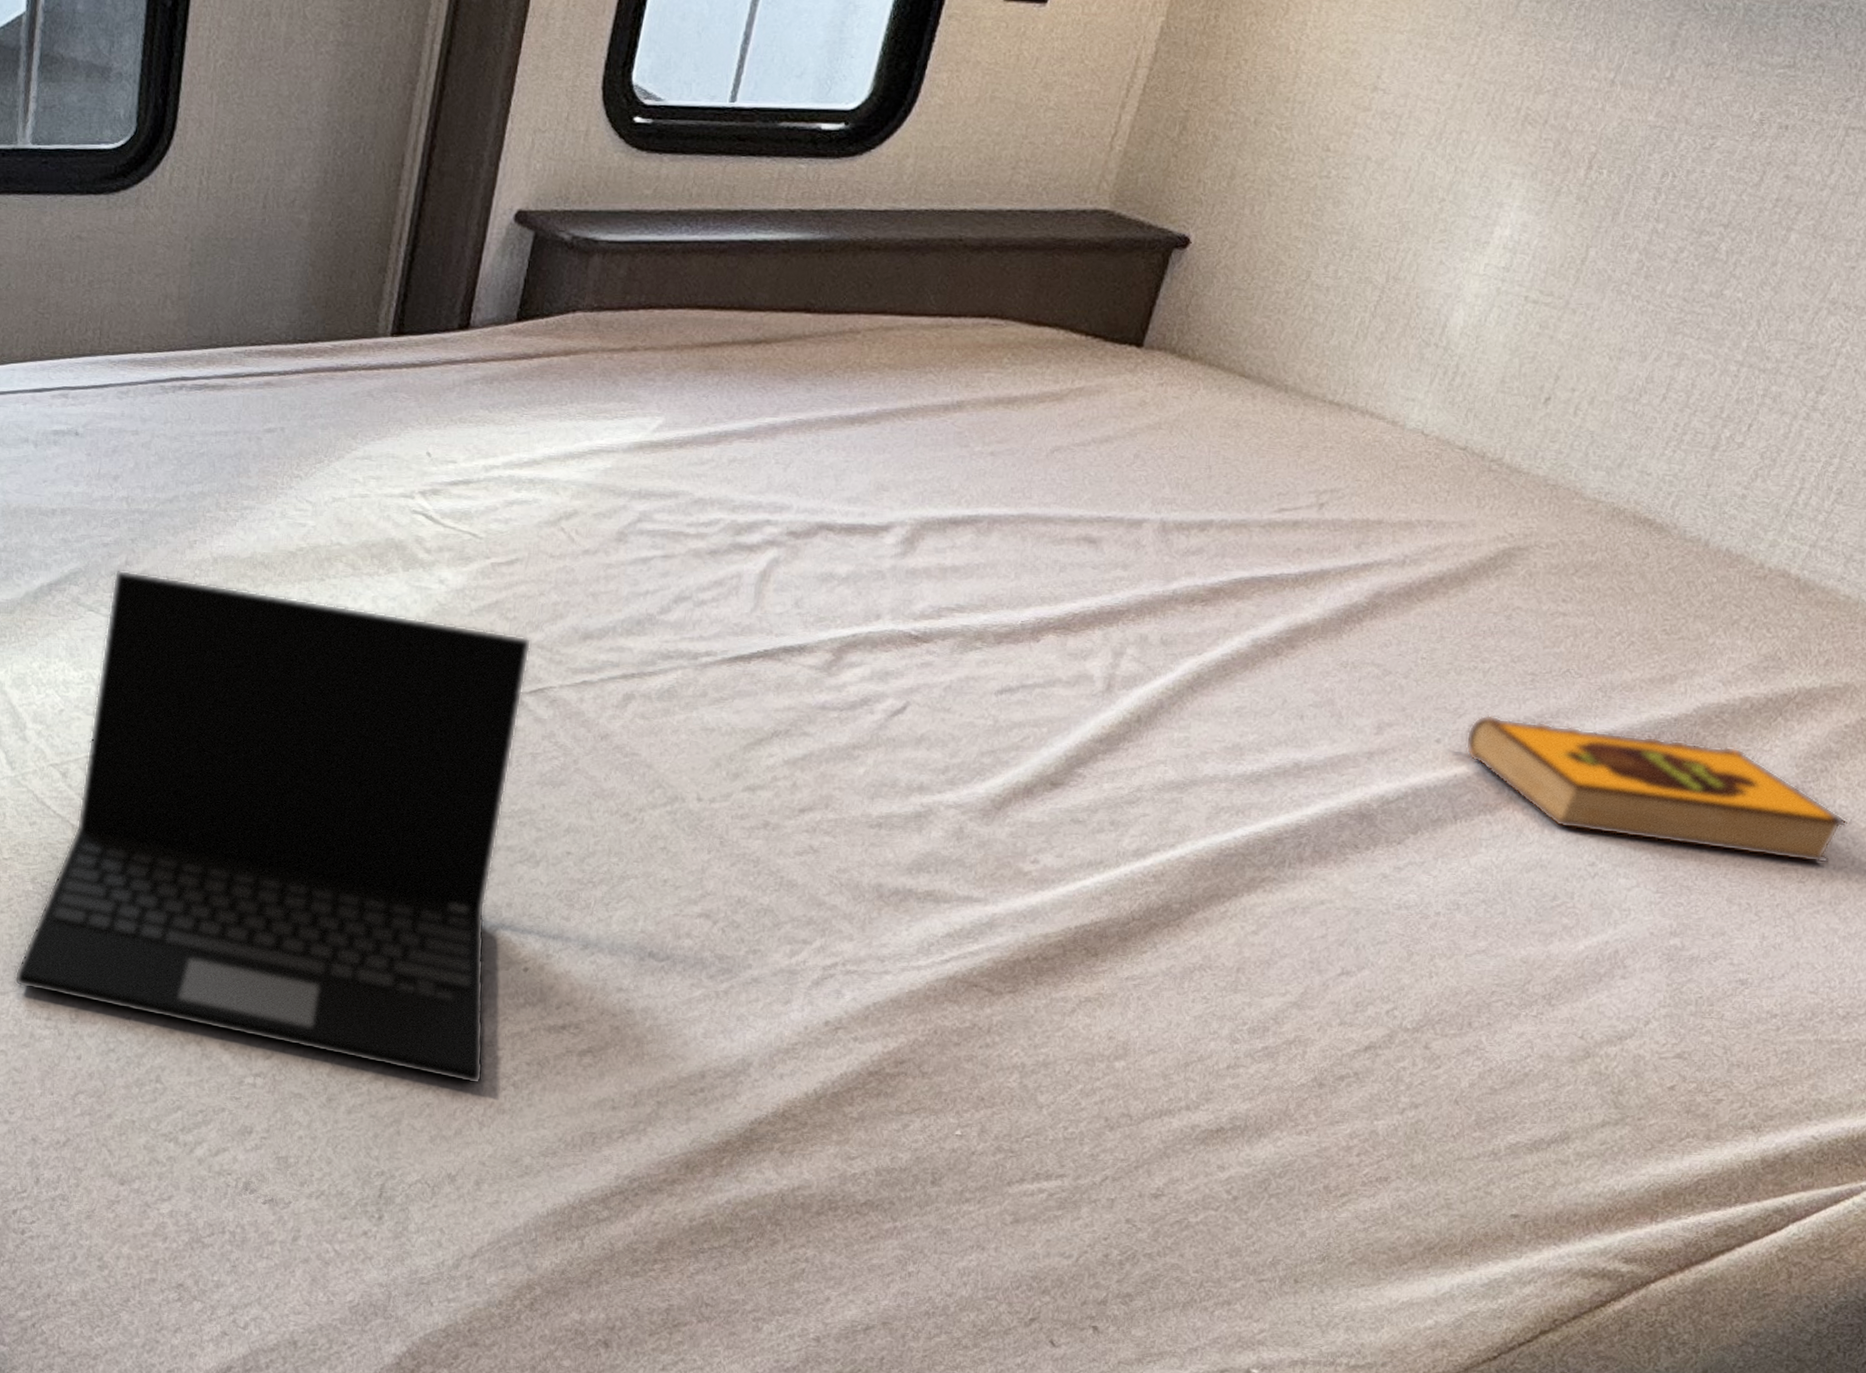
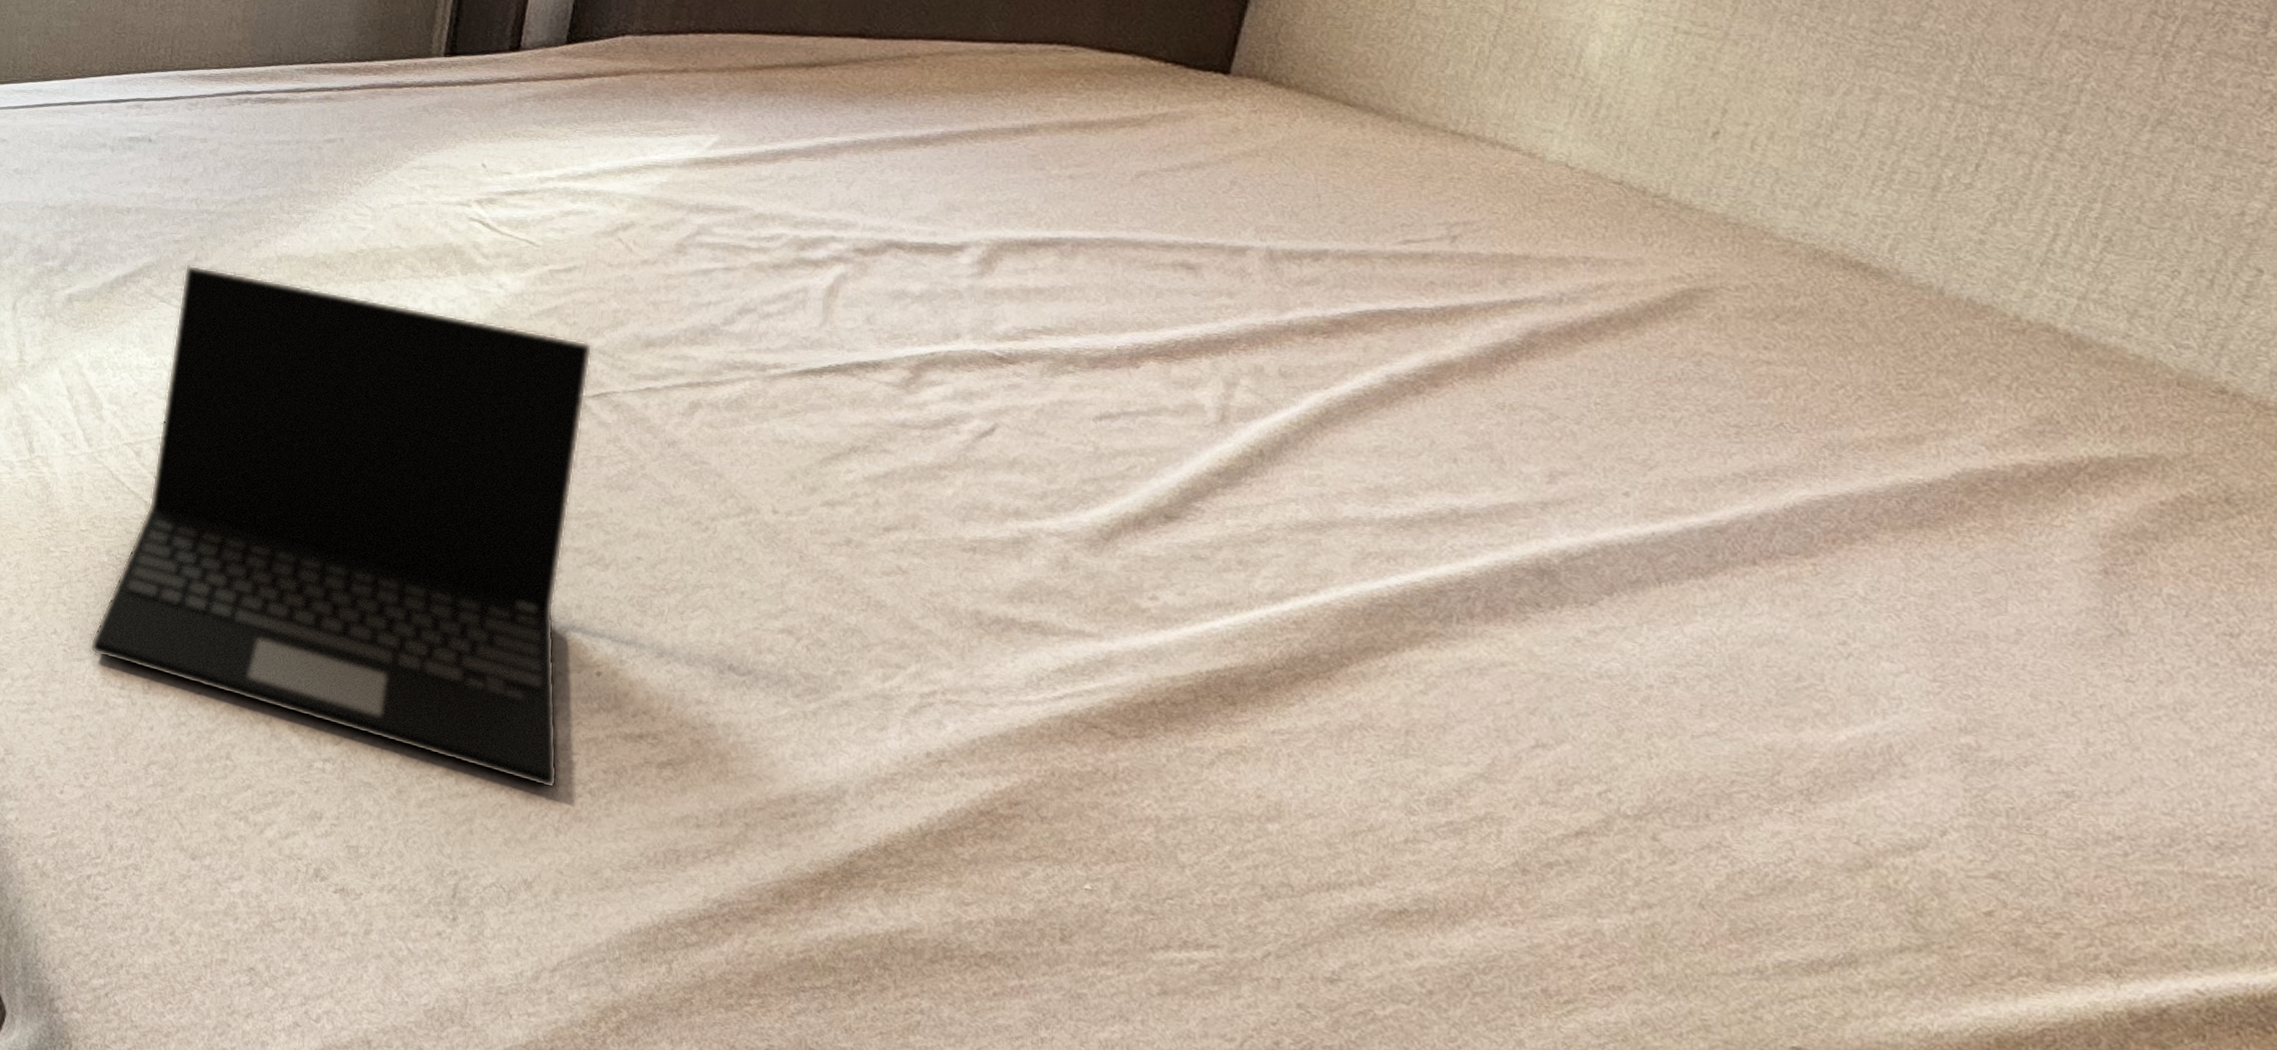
hardback book: present [1465,714,1848,864] -> none [1661,468,2182,663]

